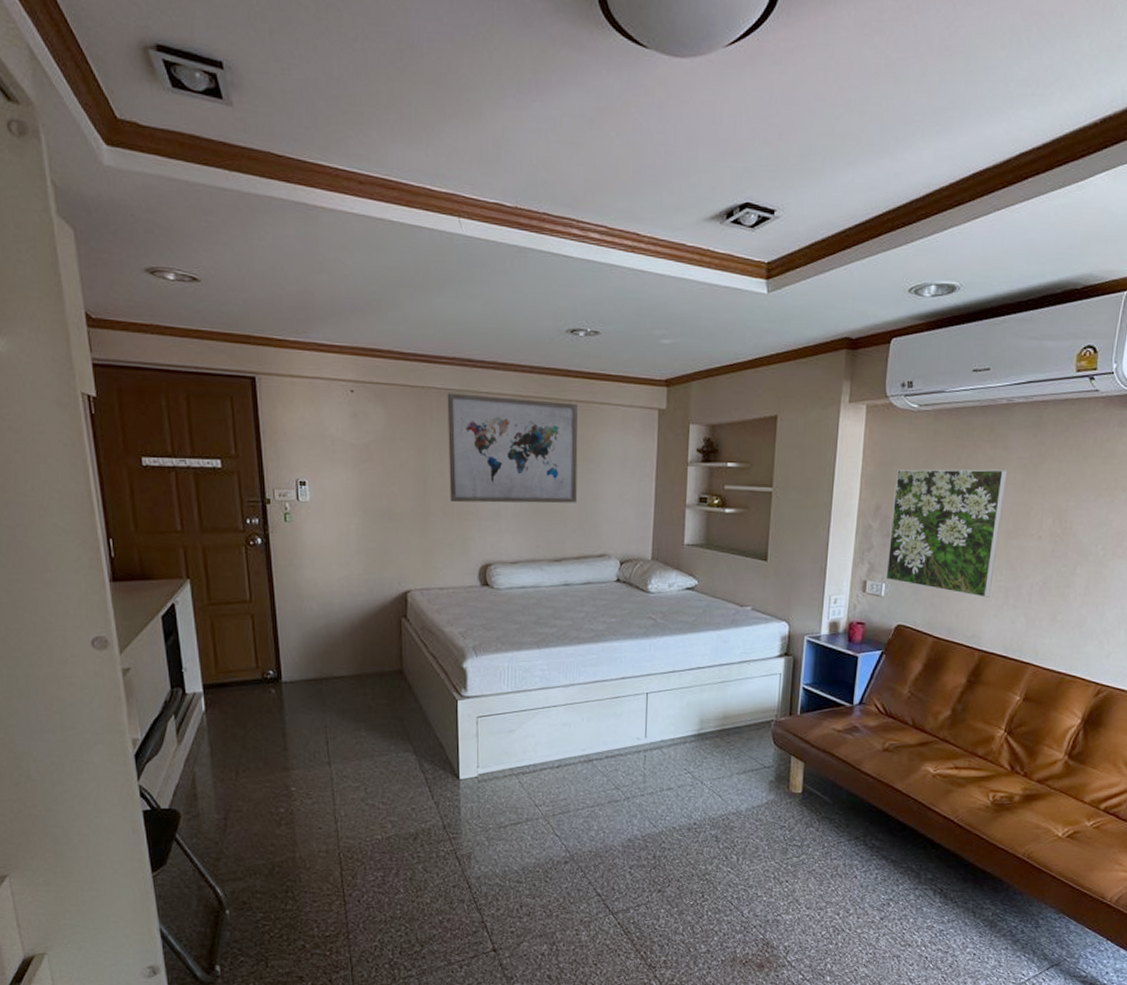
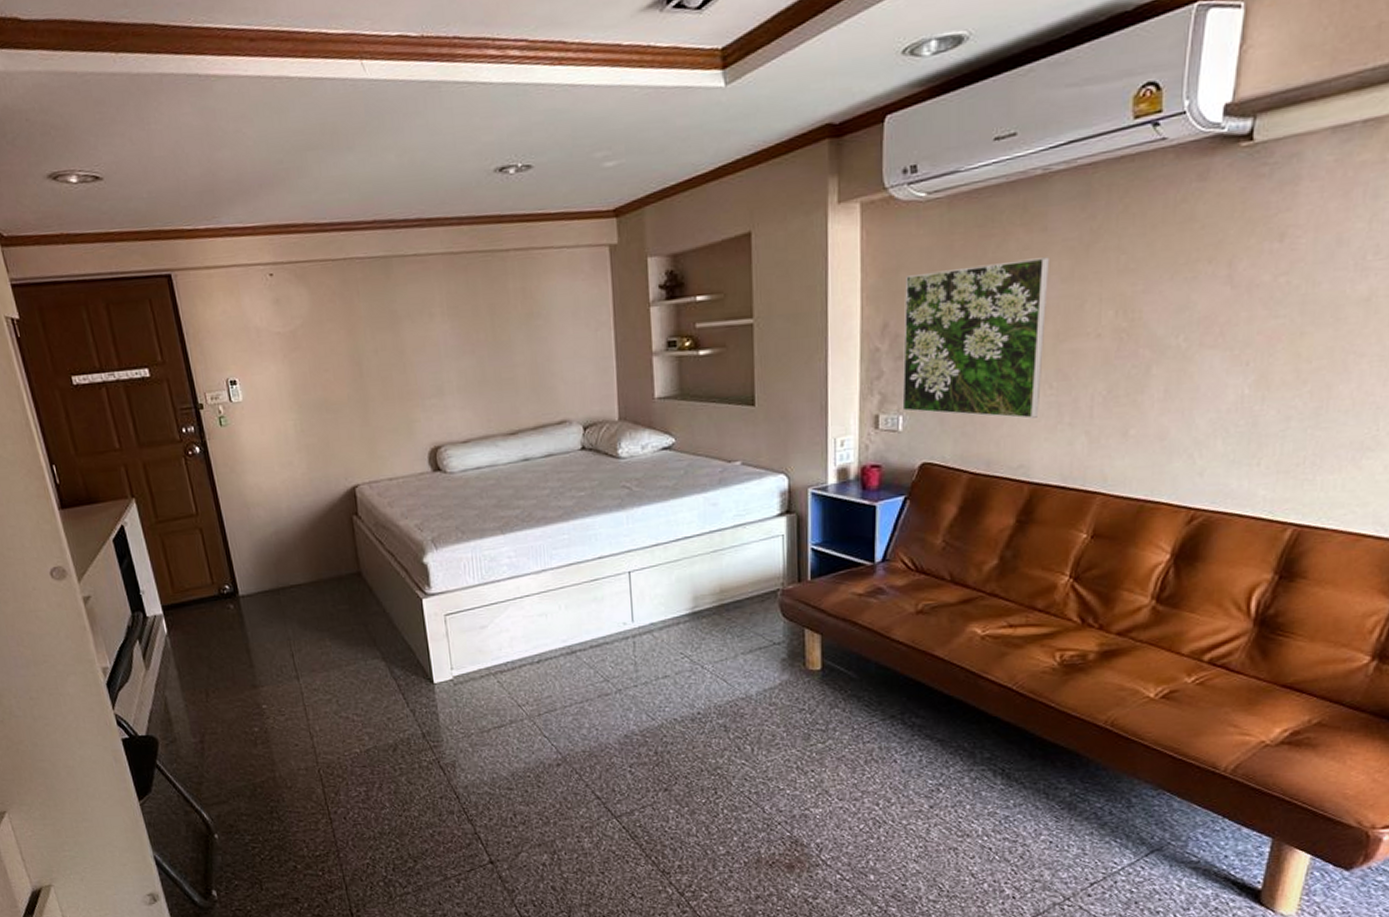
wall art: present [447,393,578,504] -> none [371,252,527,382]

